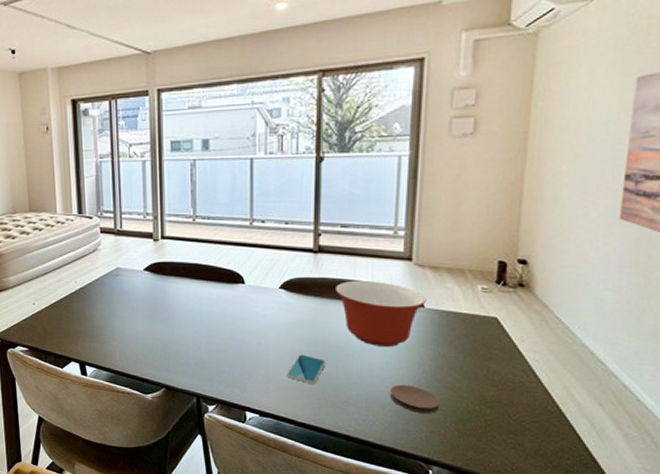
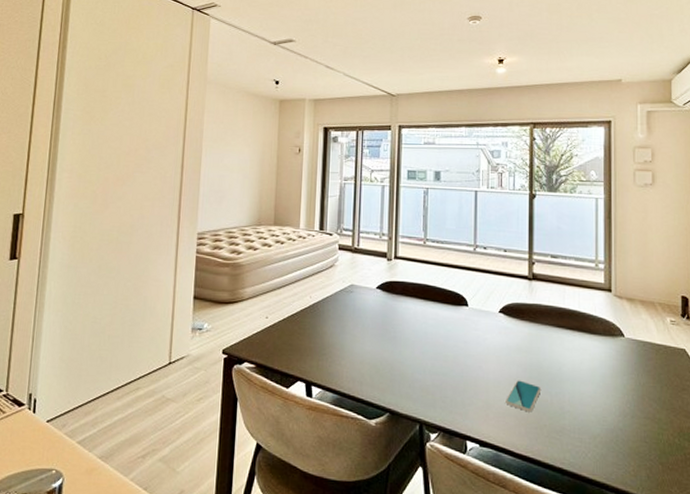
mixing bowl: present [336,280,426,348] -> none [548,308,626,376]
coaster: present [390,384,440,414] -> none [600,414,644,446]

